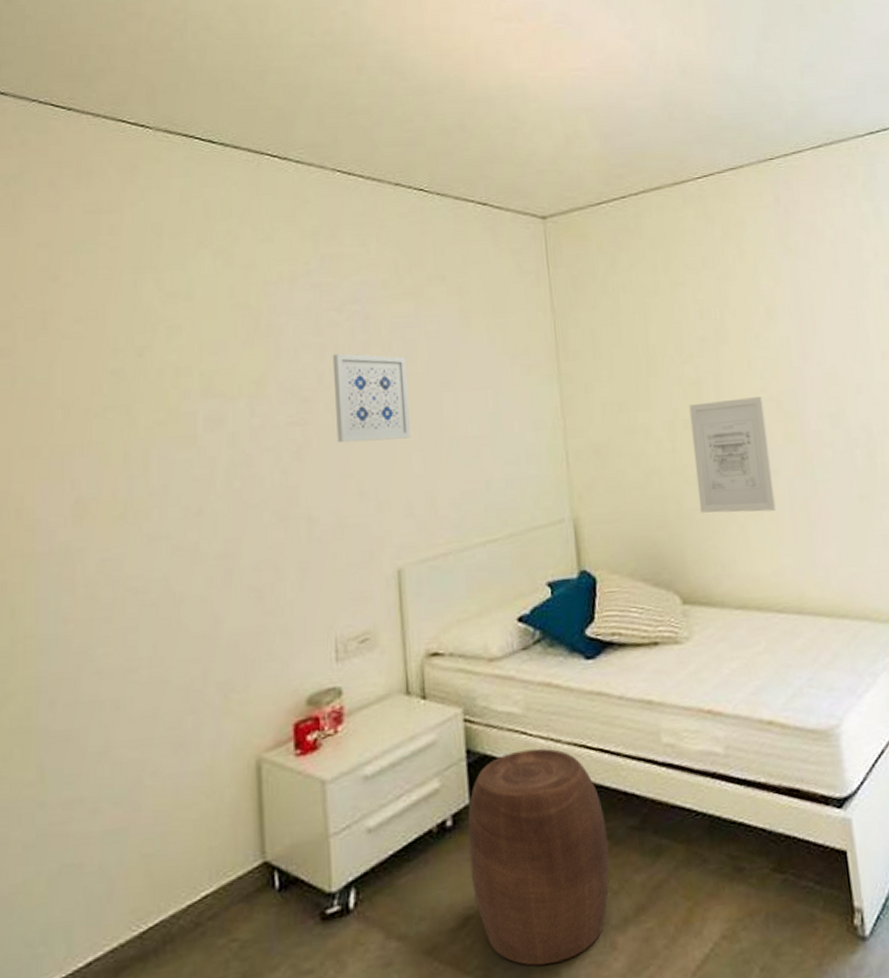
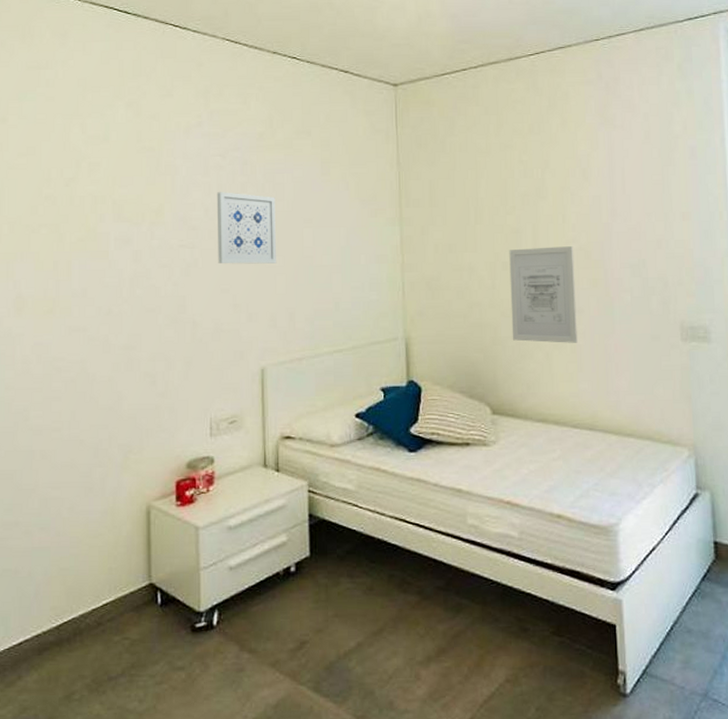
stool: present [467,748,610,966] -> none [307,518,418,684]

